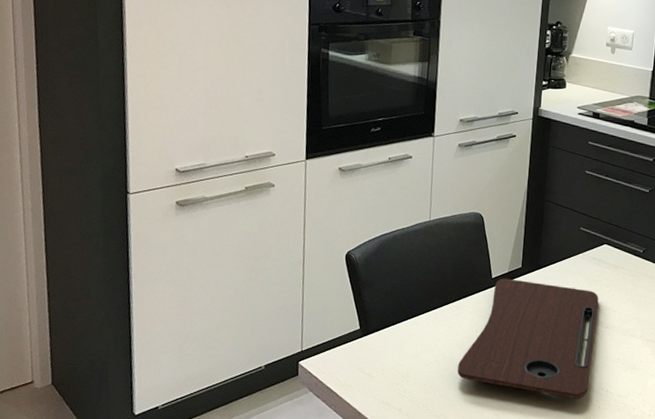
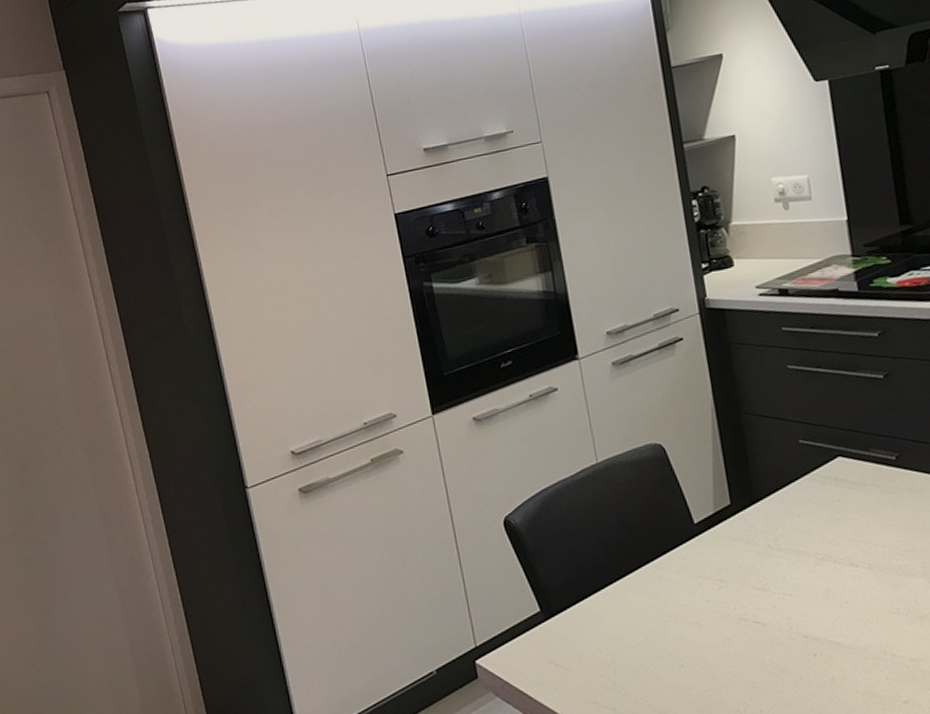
cutting board: present [457,278,599,399] -> none [675,520,865,671]

